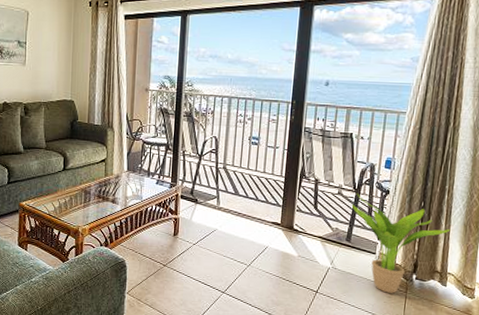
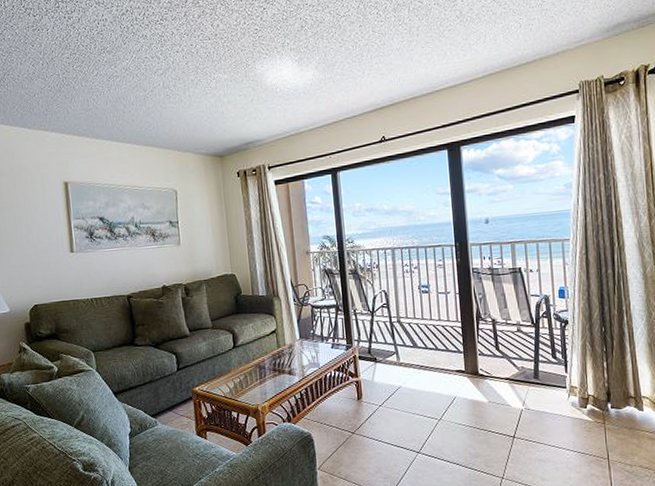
potted plant: present [351,192,450,293] -> none [533,327,636,427]

